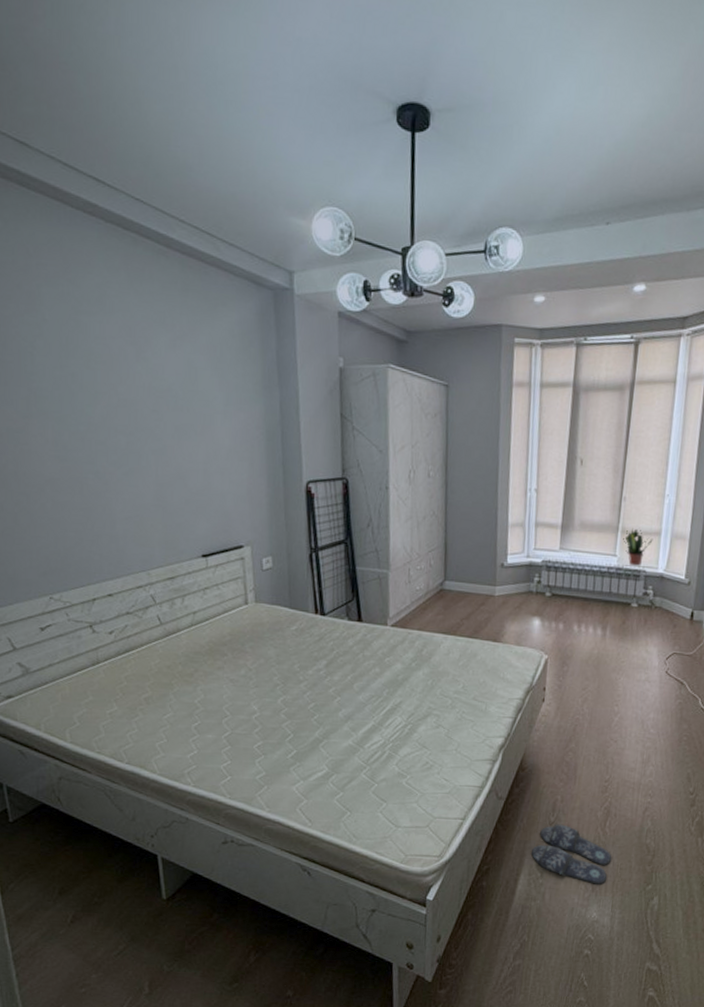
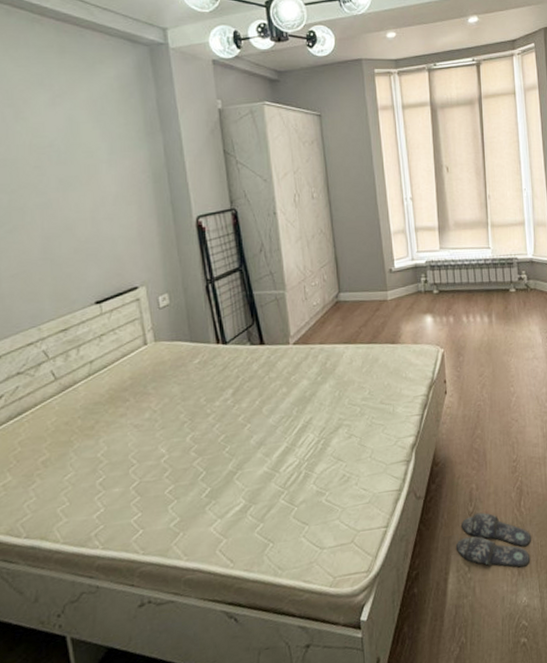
potted plant: present [623,528,653,566] -> none [493,222,519,255]

